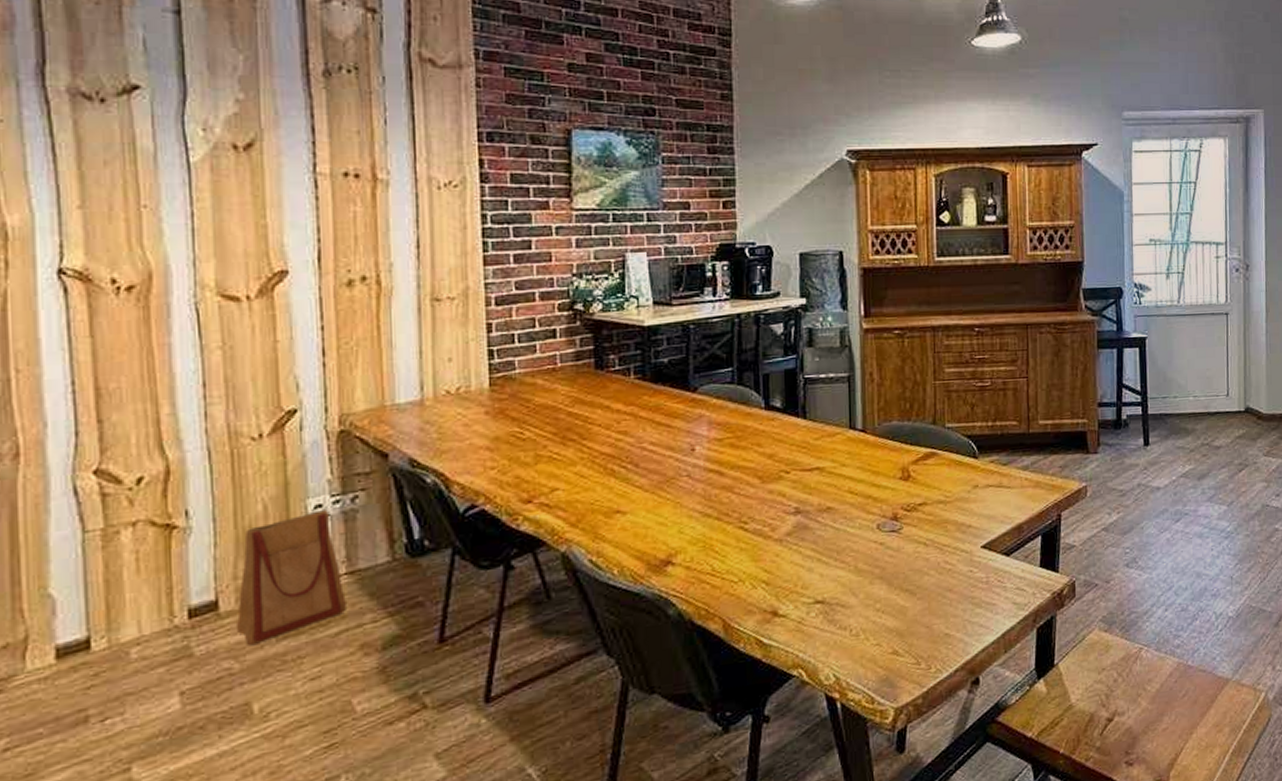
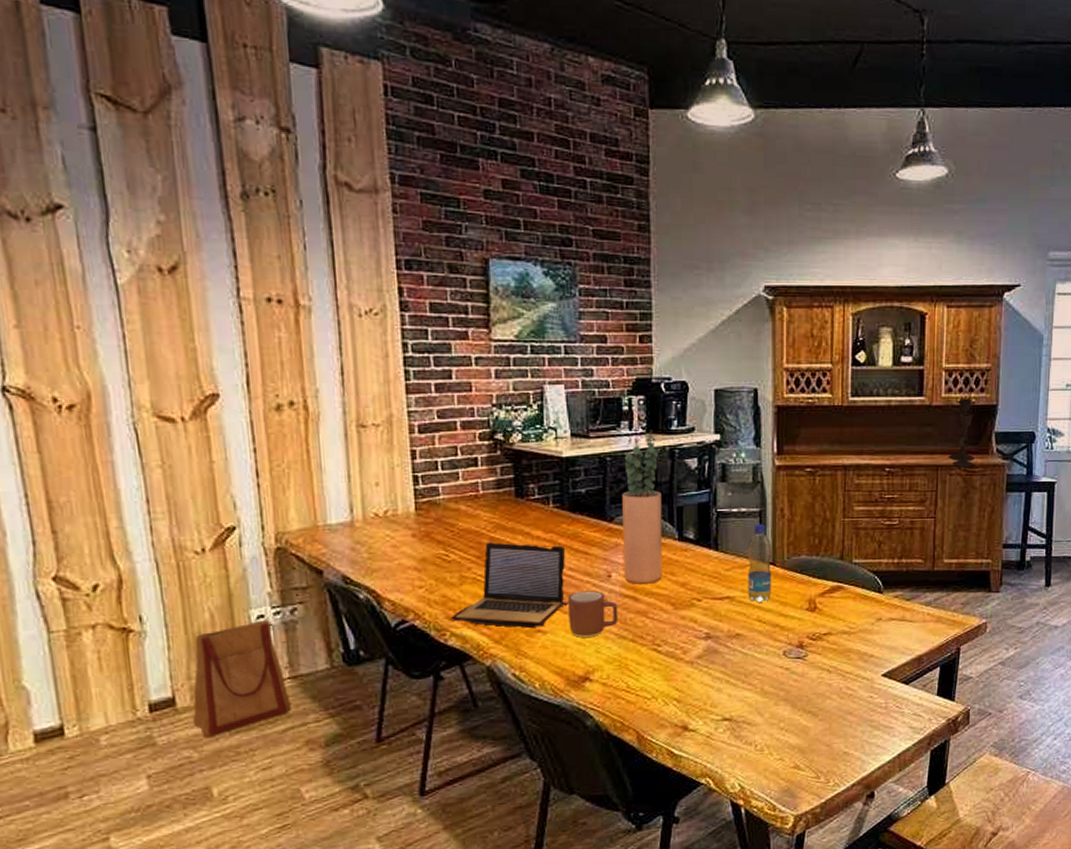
laptop: none [523,417,649,509] -> present [450,542,568,628]
mug: none [649,465,703,518] -> present [568,590,618,638]
vase: none [706,295,749,458] -> present [622,430,663,584]
bottle: none [837,389,863,474] -> present [747,523,772,604]
candlestick: none [1038,255,1064,326] -> present [949,398,974,468]

